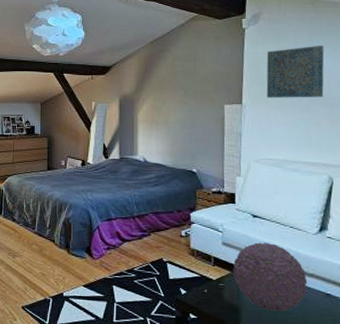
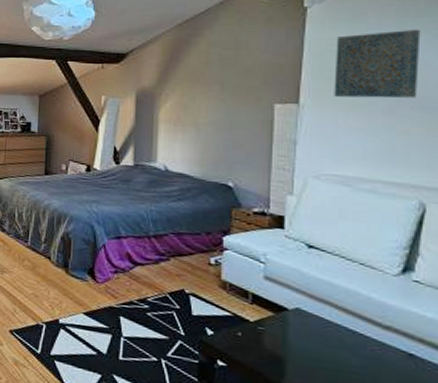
decorative orb: present [232,242,308,311] -> none [277,279,382,370]

